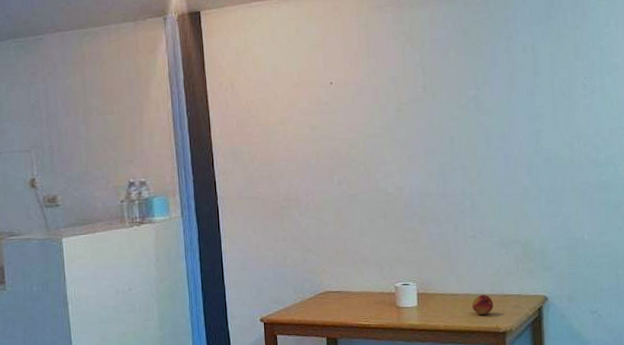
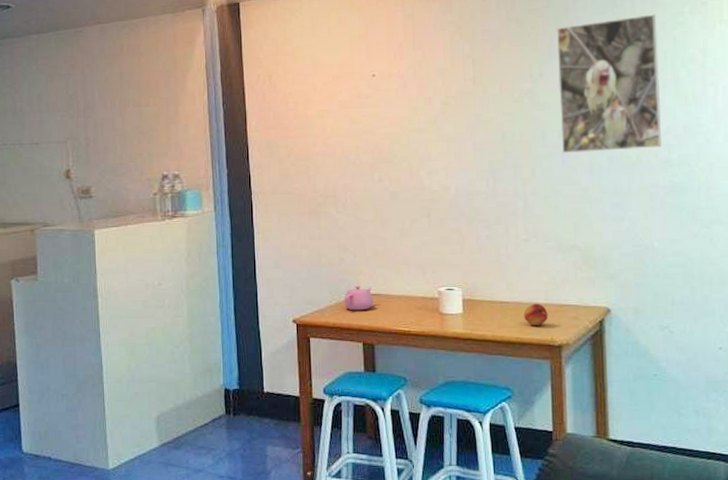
teapot: none [308,283,336,308] -> present [344,285,374,311]
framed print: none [497,26,591,156] -> present [556,14,661,154]

